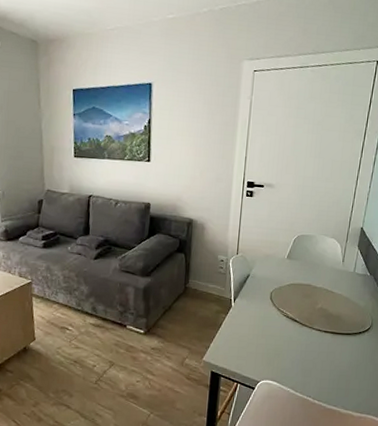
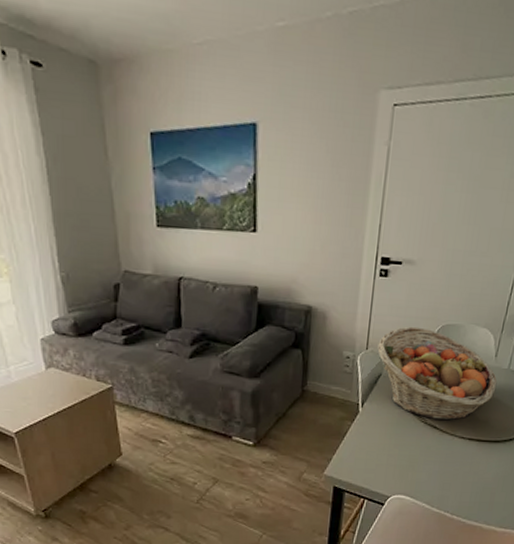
fruit basket: none [246,236,346,315] -> present [377,326,497,421]

